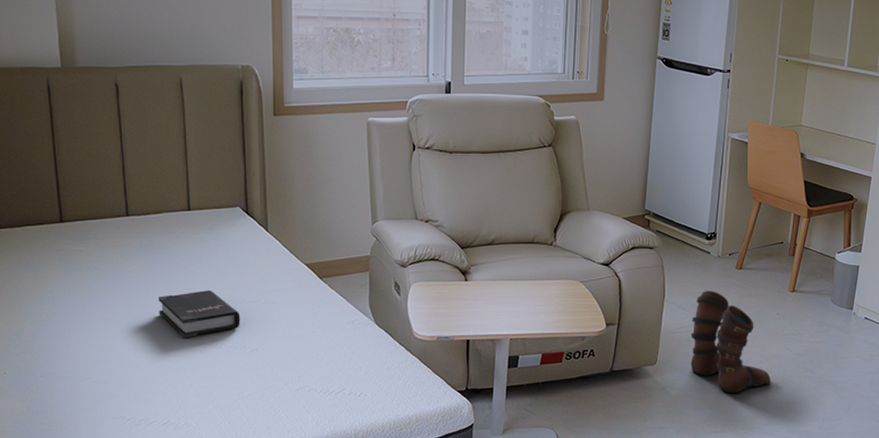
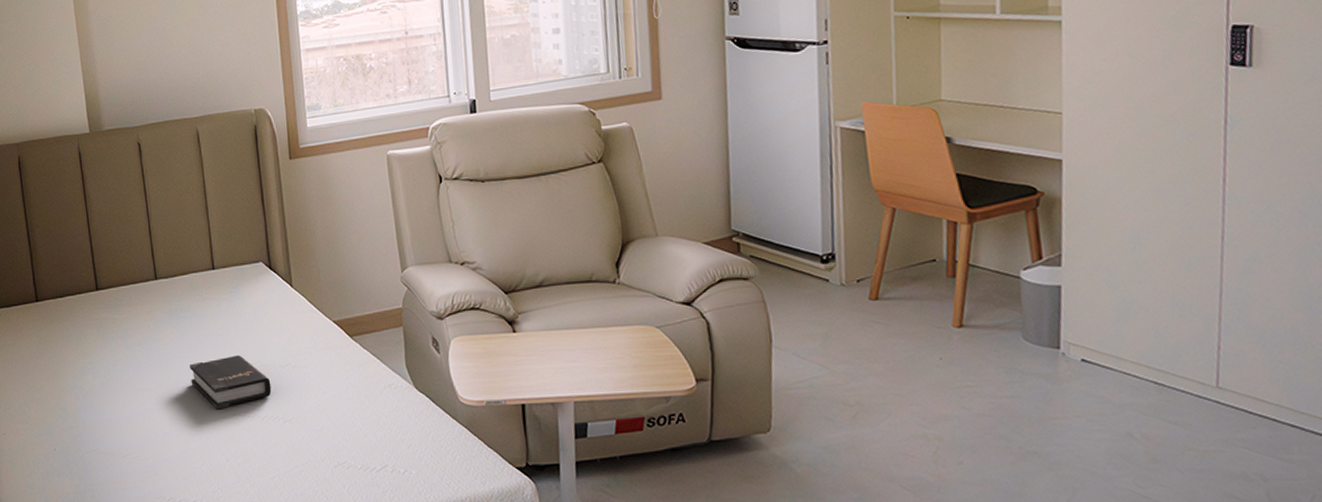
boots: present [690,291,771,394] -> none [813,331,943,471]

